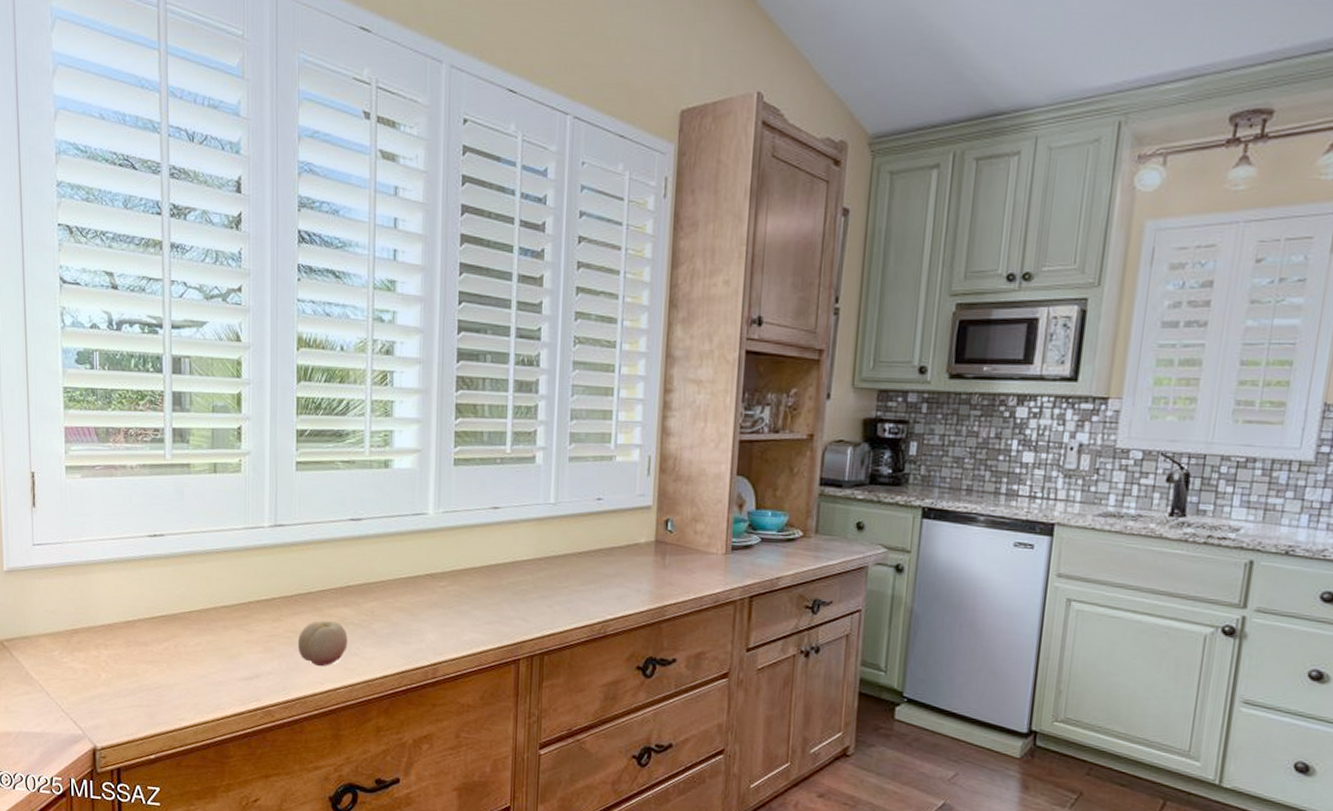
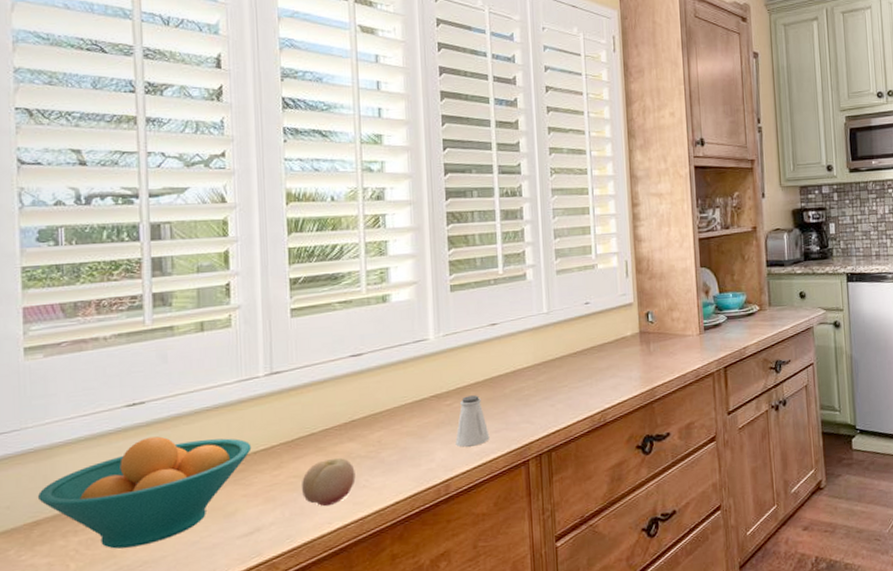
fruit bowl: none [76,569,255,670] -> present [37,436,252,549]
saltshaker: none [447,580,482,634] -> present [455,395,490,447]

